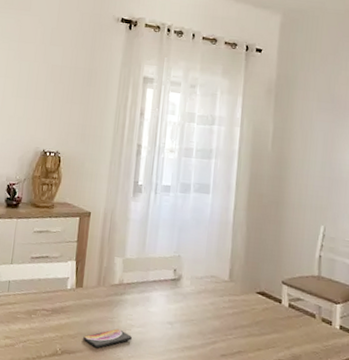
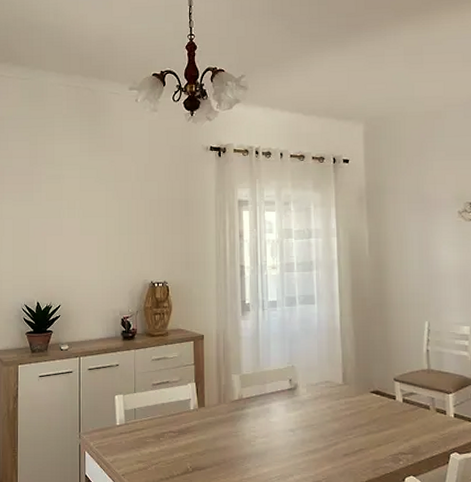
smartphone: present [83,328,132,348] -> none [211,442,257,462]

